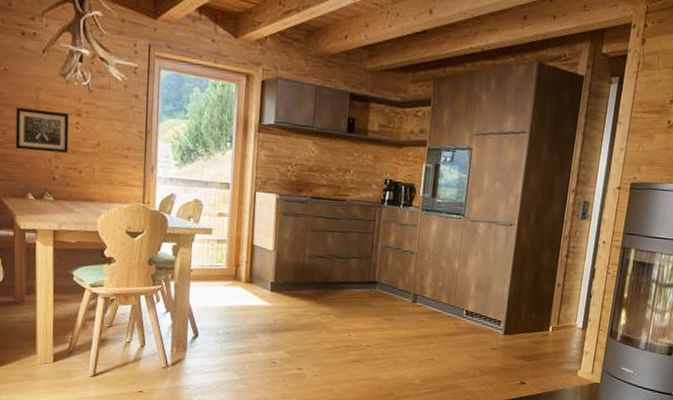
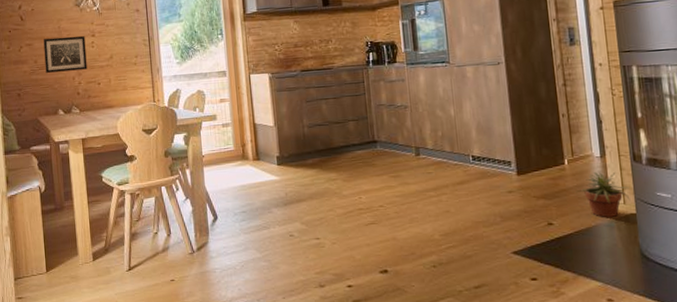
potted plant: none [552,342,600,385] -> present [576,171,631,218]

